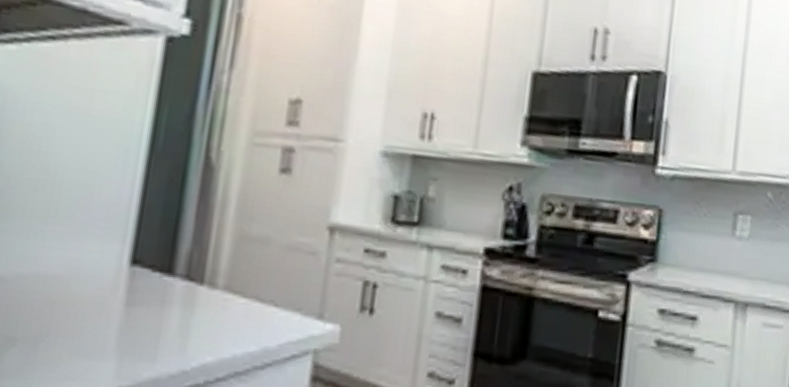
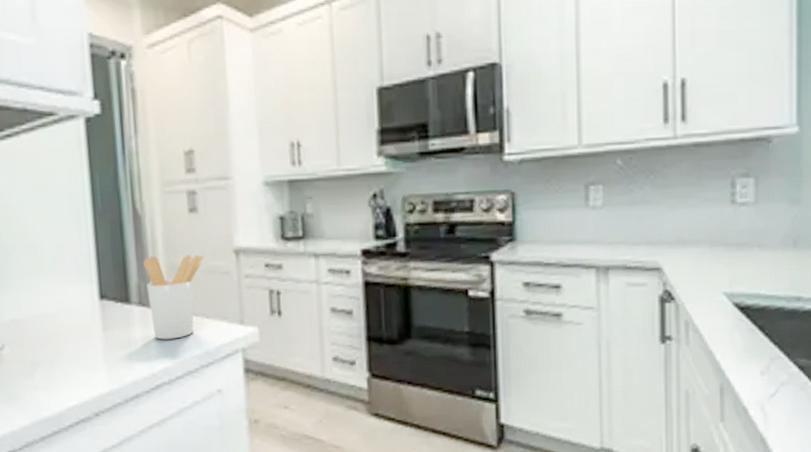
utensil holder: none [197,218,287,329] -> present [143,254,204,340]

